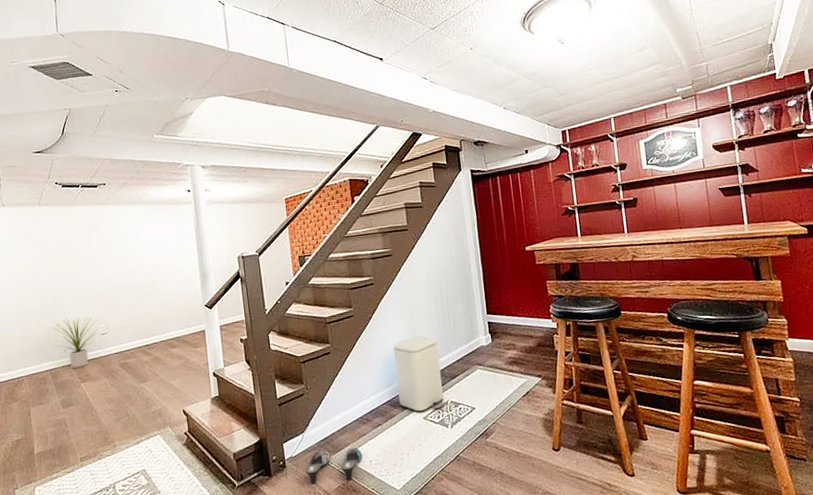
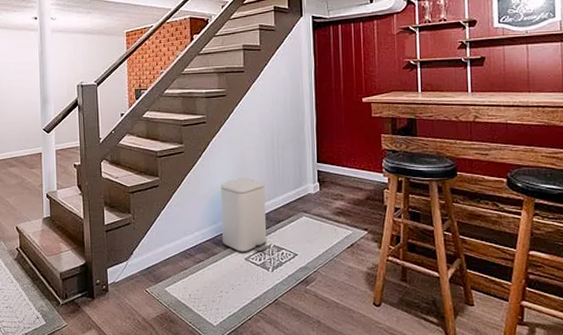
slippers: present [305,447,363,484] -> none [126,279,182,311]

